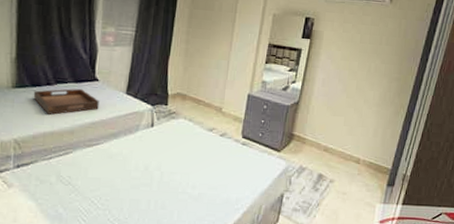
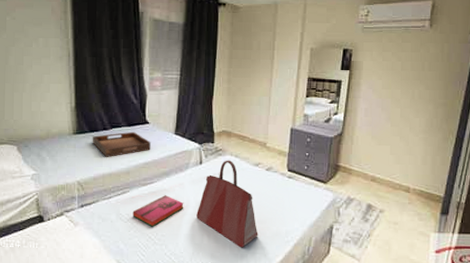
hardback book: none [74,158,132,191] -> present [132,195,184,227]
handbag: none [144,123,208,215] -> present [196,160,258,248]

